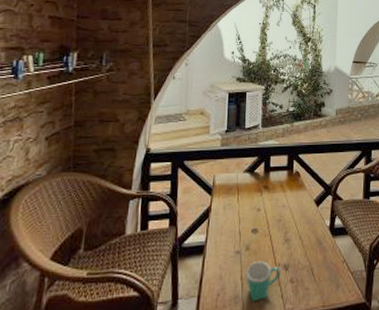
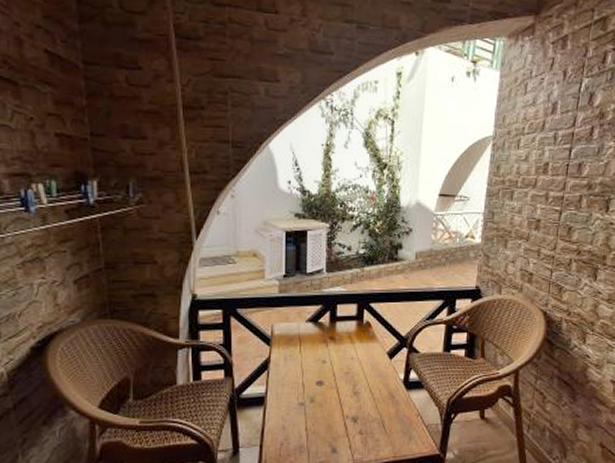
mug: present [246,261,281,302] -> none [311,413,349,452]

